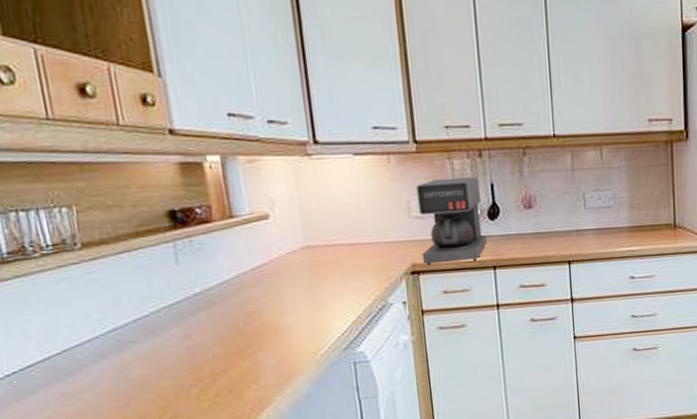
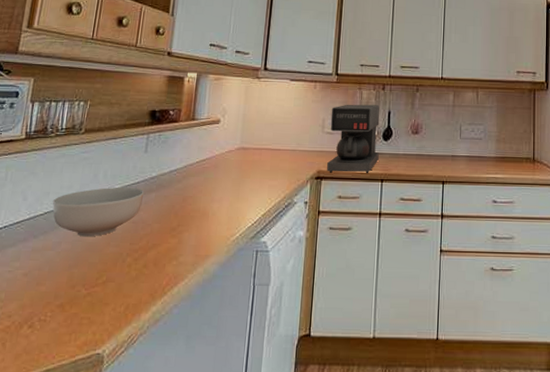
bowl: none [67,309,192,373] -> present [52,187,145,237]

